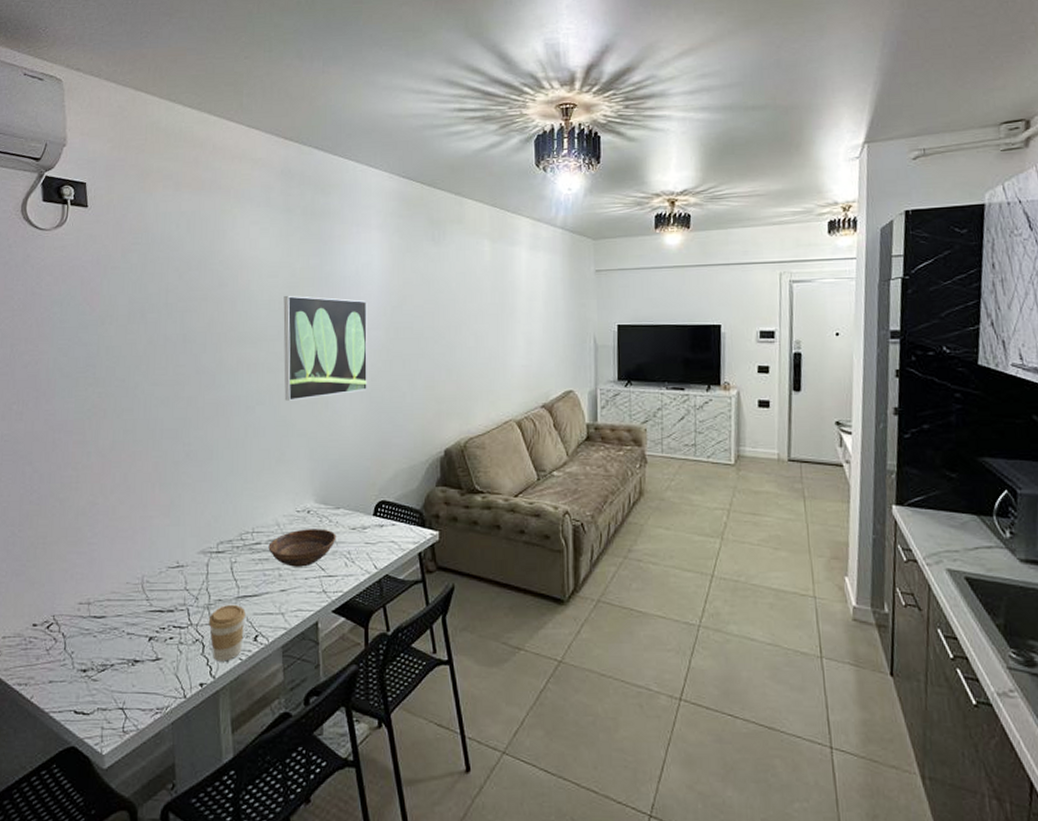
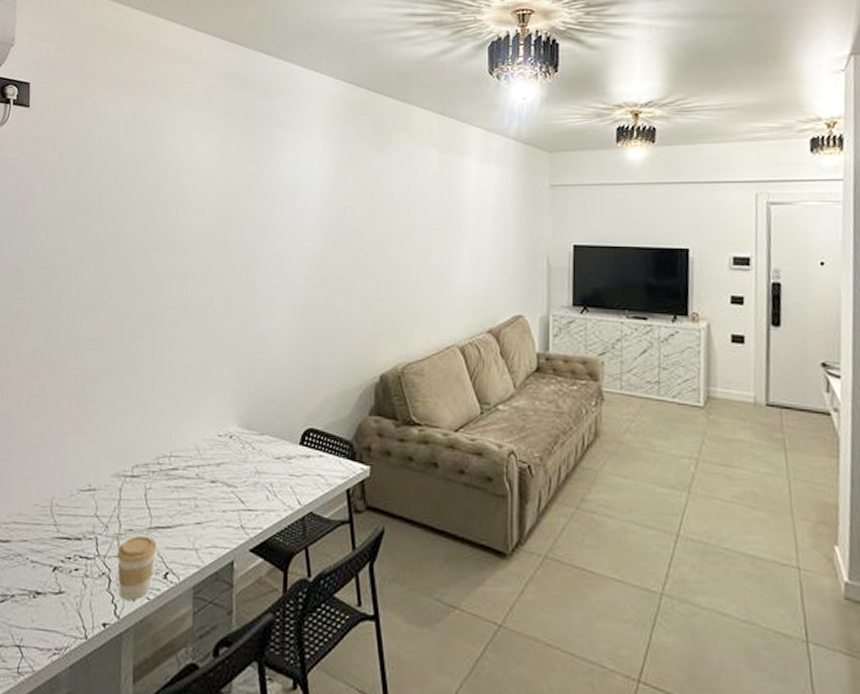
bowl: present [268,529,336,567] -> none [186,455,259,498]
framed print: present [283,296,368,401] -> none [213,203,305,315]

